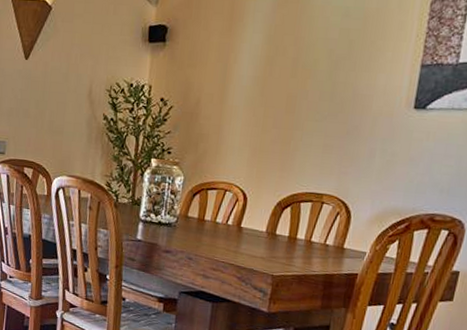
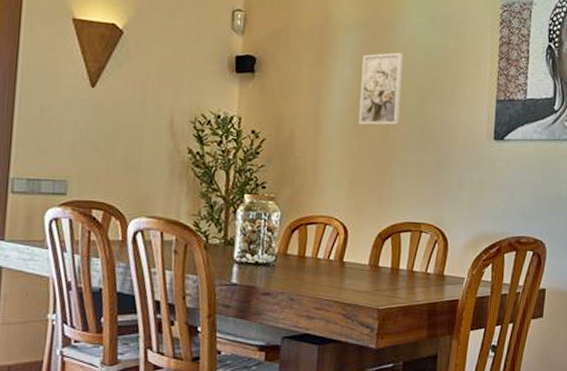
wall art: none [265,15,318,93] -> present [358,52,403,126]

